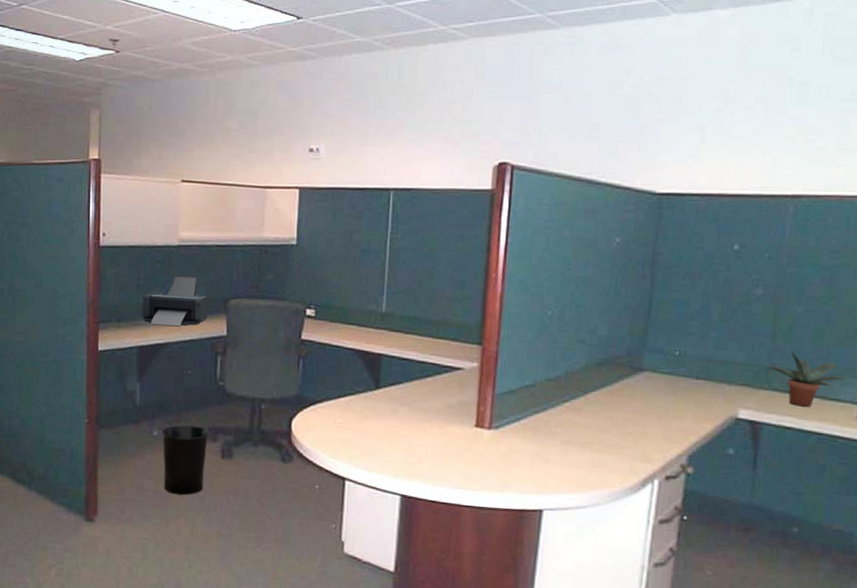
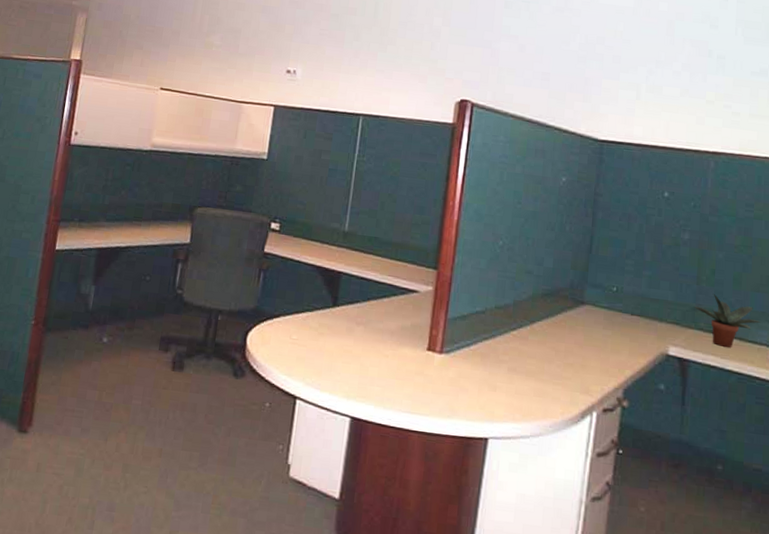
printer: present [143,276,208,327] -> none [106,180,175,231]
waste bin: present [161,425,210,495] -> none [107,332,162,408]

